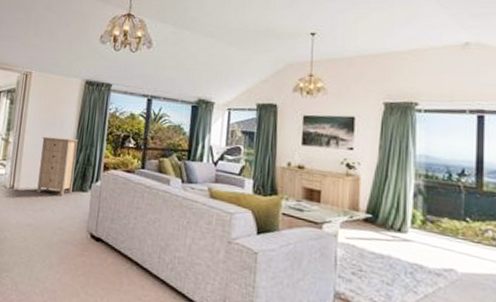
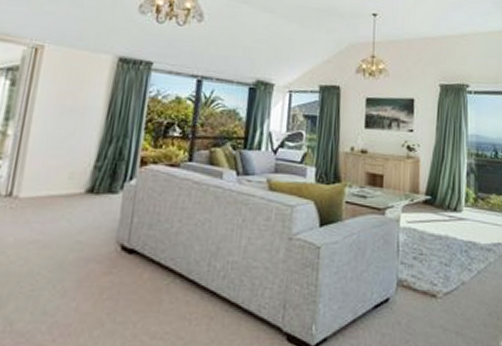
storage cabinet: present [37,136,78,196] -> none [46,126,107,200]

